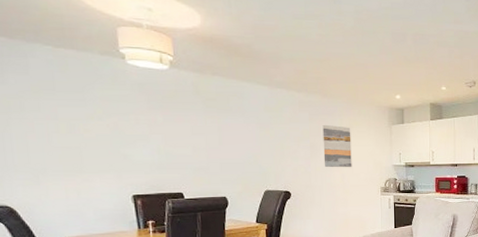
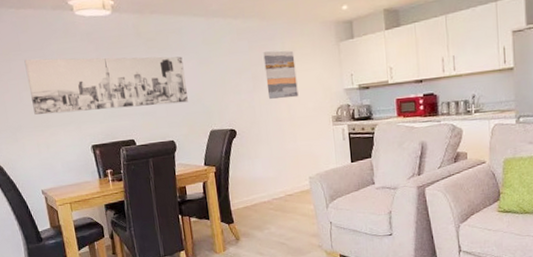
wall art: none [58,99,244,162] -> present [24,56,188,115]

